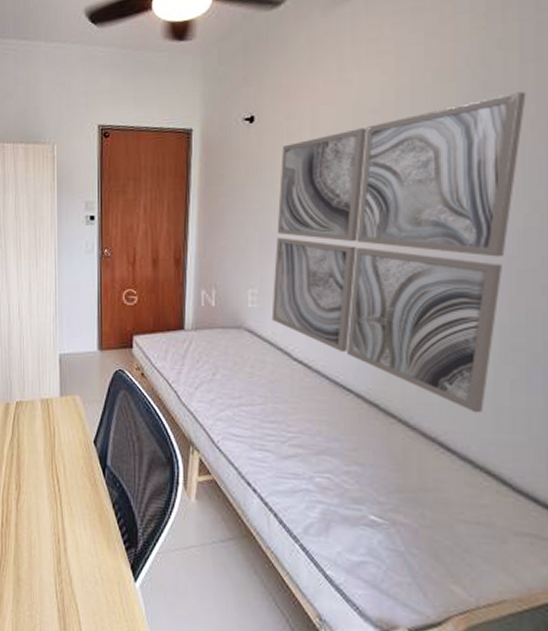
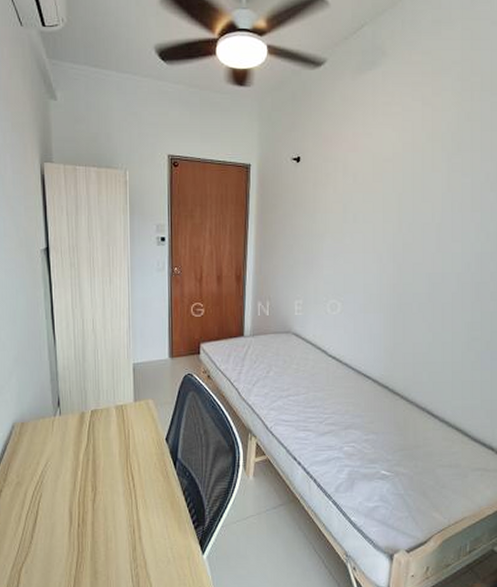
wall art: present [271,92,527,413] -> none [313,153,484,387]

